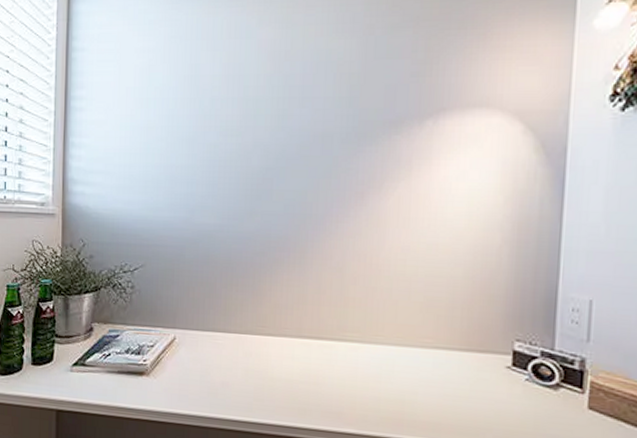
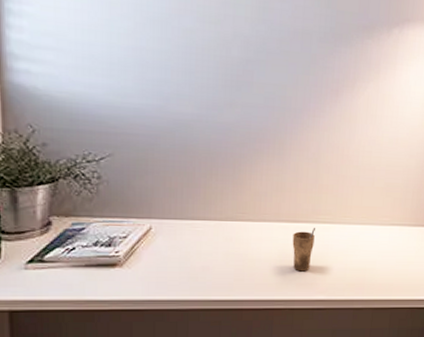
cup: none [316,347,341,397] -> present [292,228,315,272]

